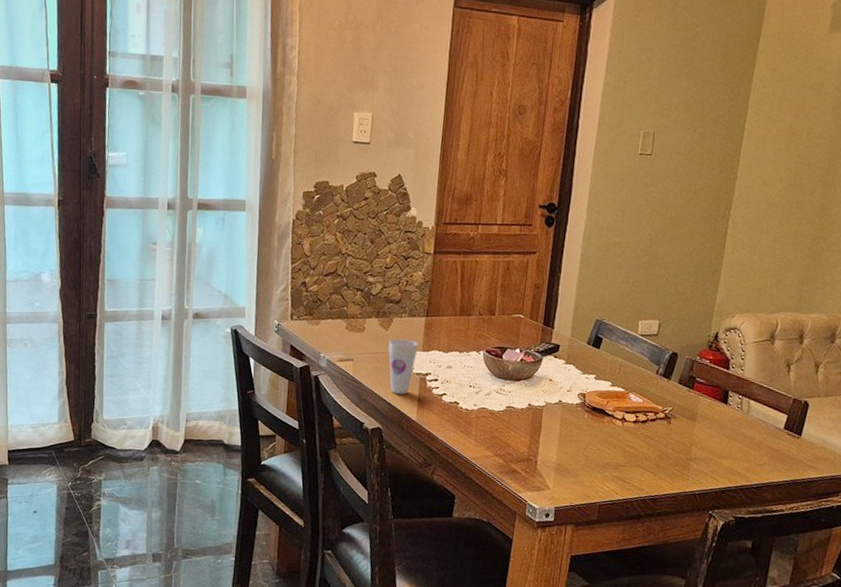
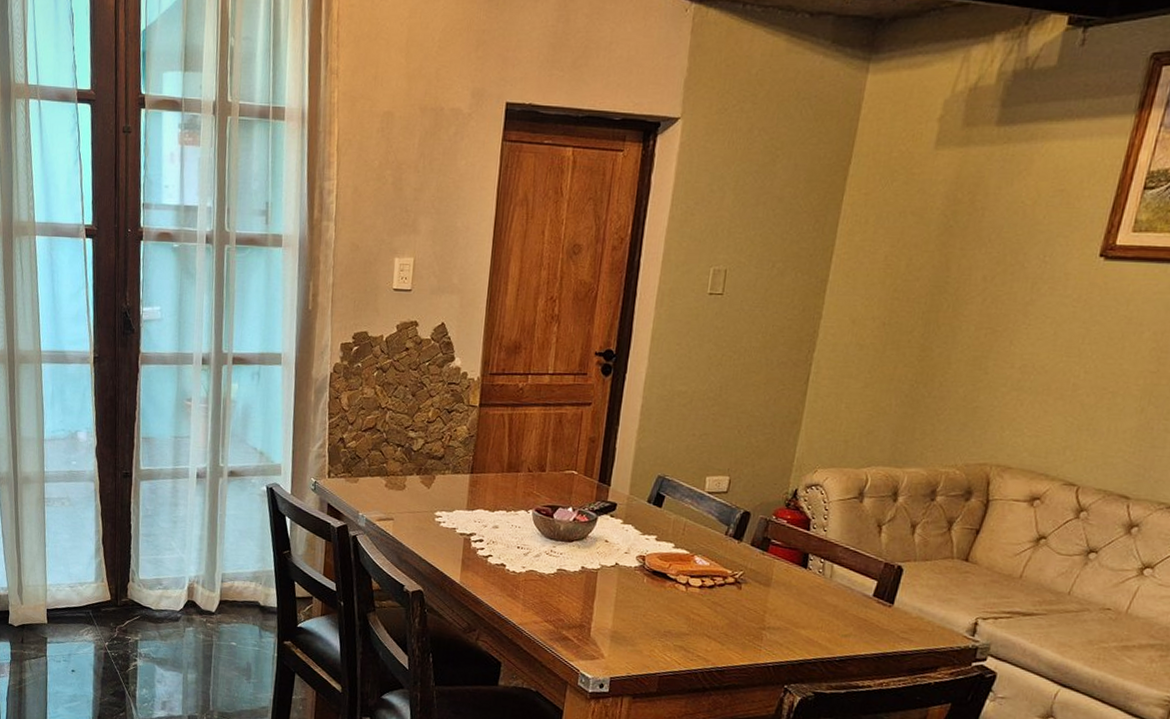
cup: present [388,338,418,394] -> none [430,497,462,556]

